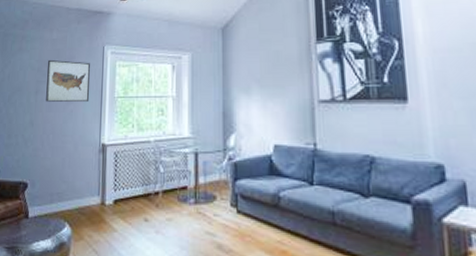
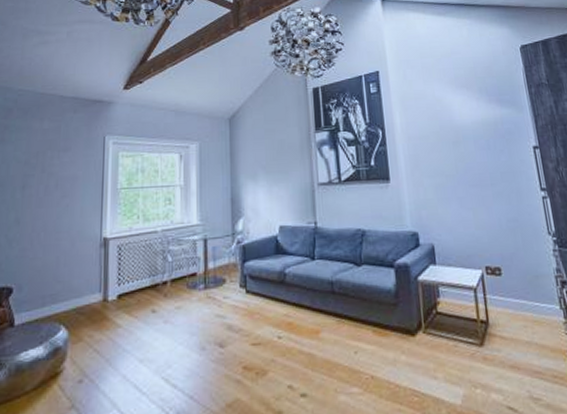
wall art: present [46,59,90,102] -> none [35,151,89,197]

